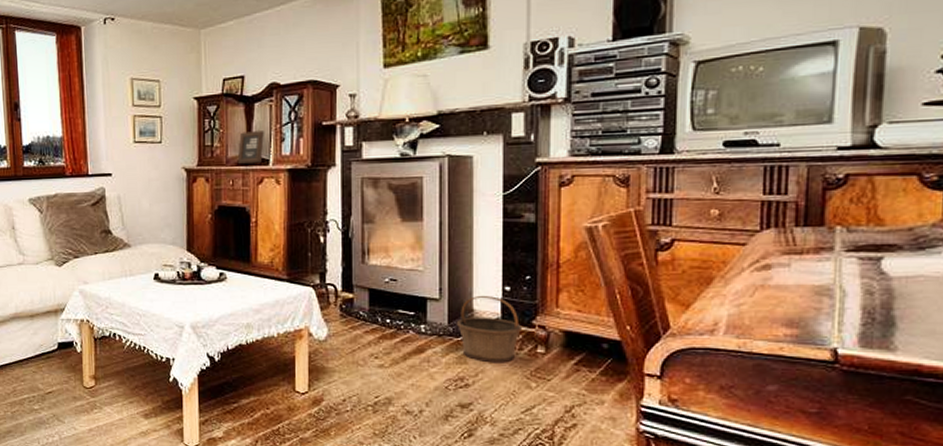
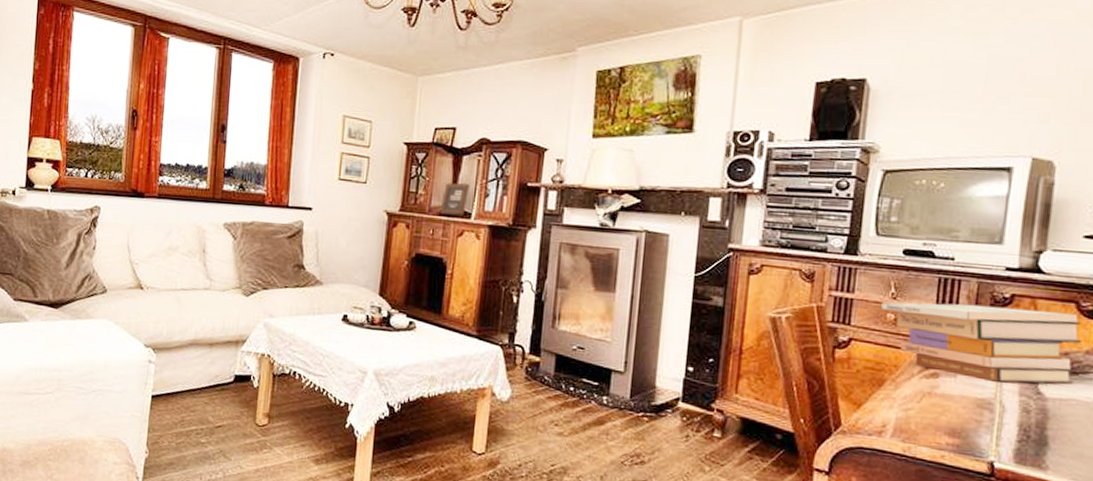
basket: present [456,295,523,363] -> none [637,372,702,443]
books: none [704,186,926,267] -> present [881,302,1081,384]

